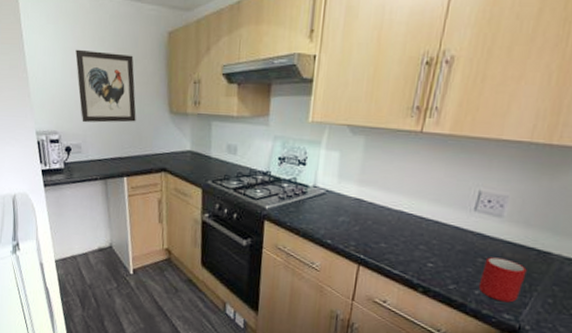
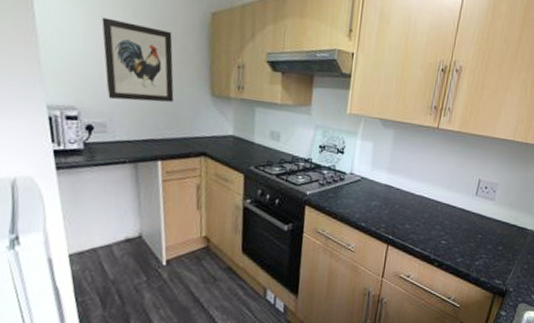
cup: present [478,257,527,303] -> none [478,233,511,270]

